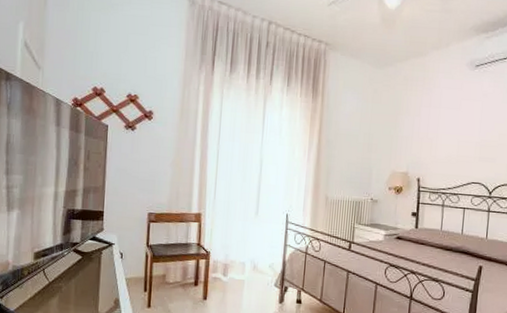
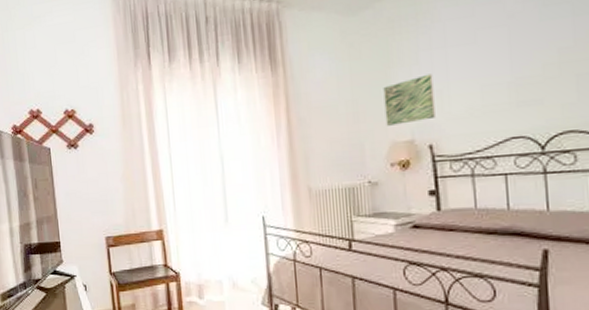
wall art: none [390,125,428,159] -> present [383,73,435,126]

